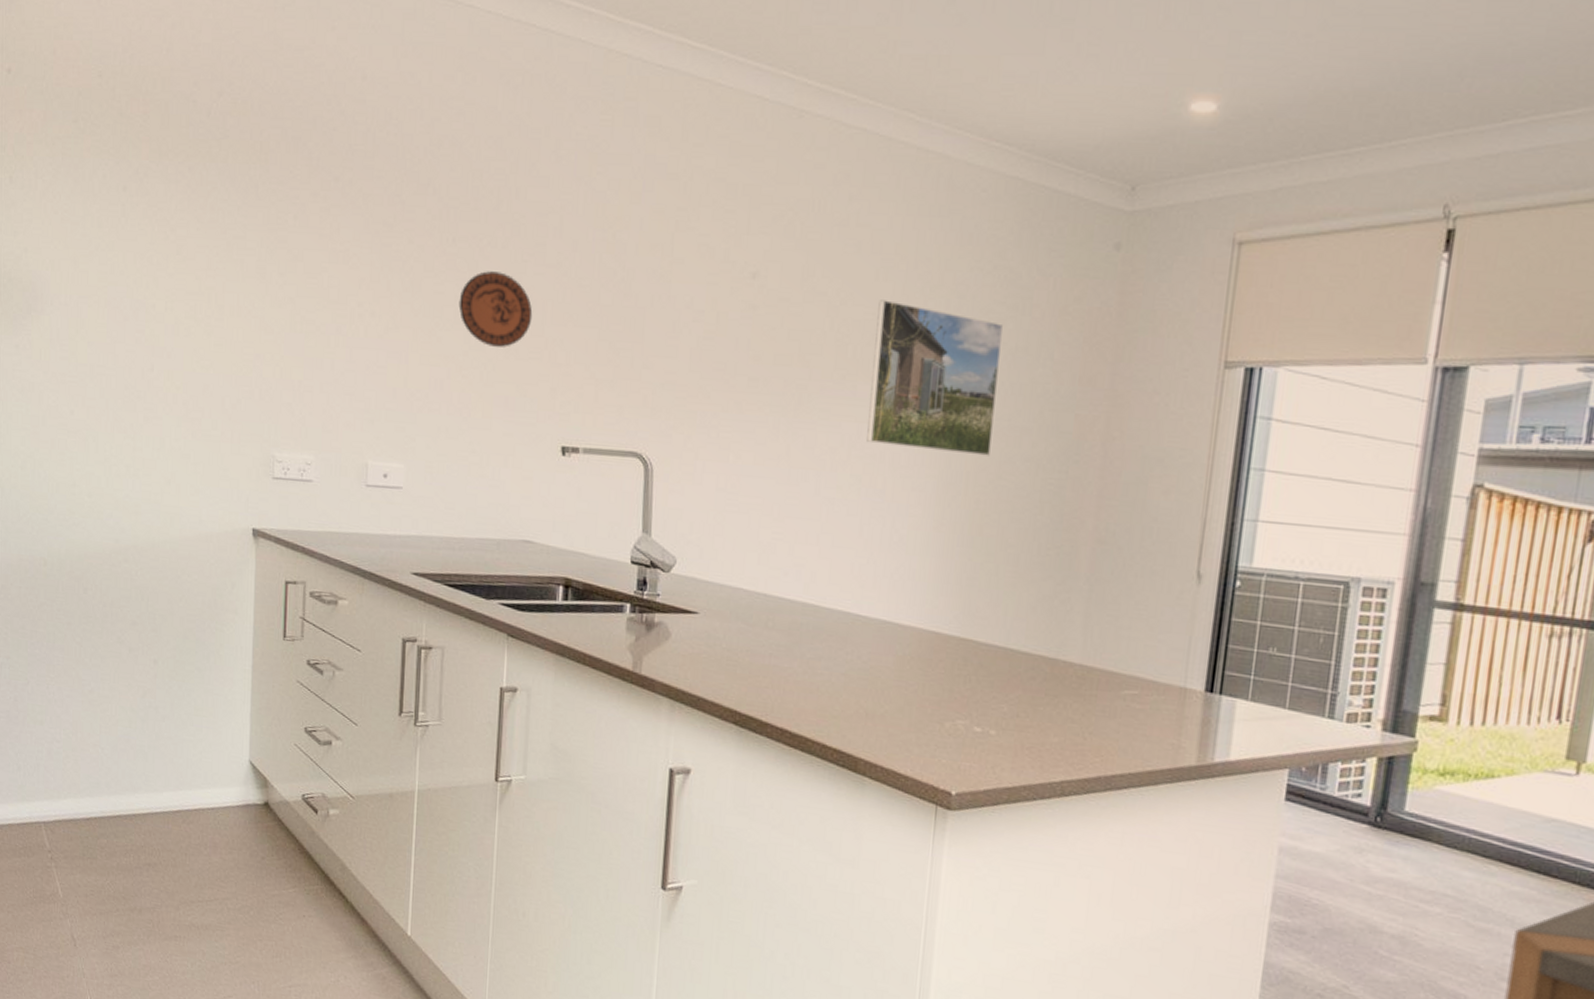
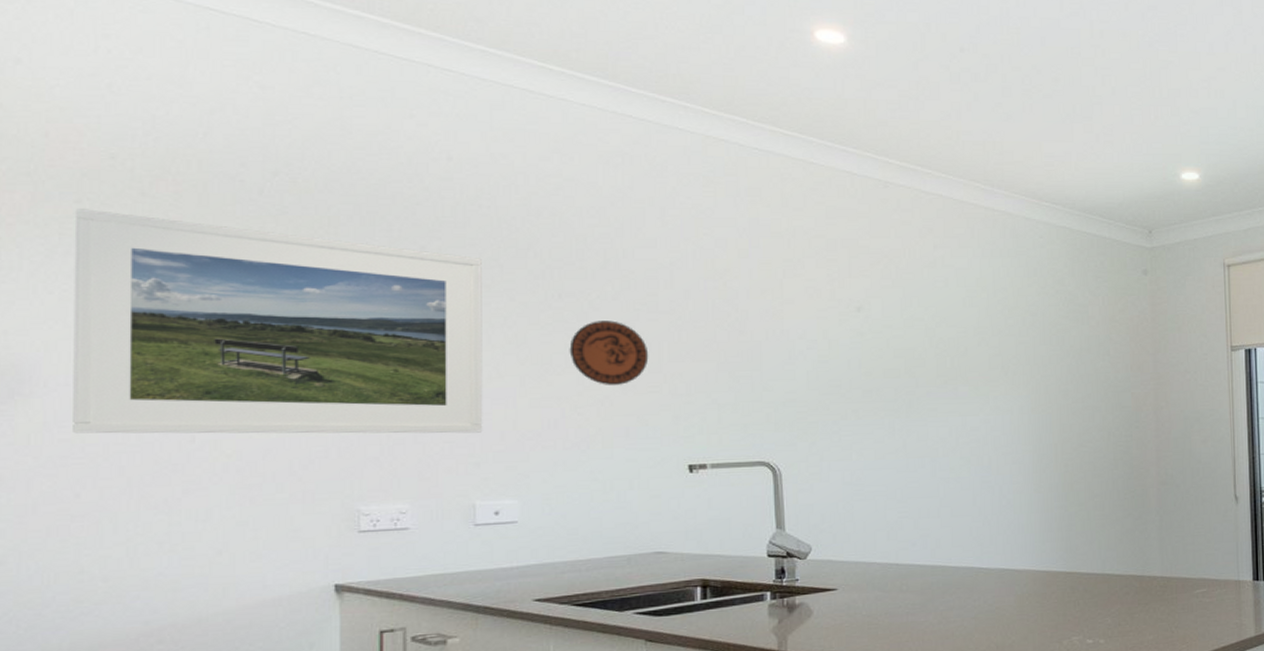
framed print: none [70,128,387,387] -> present [73,209,483,434]
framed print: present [867,299,1003,456] -> none [968,321,1071,431]

